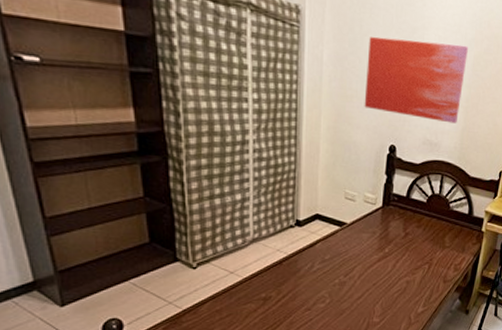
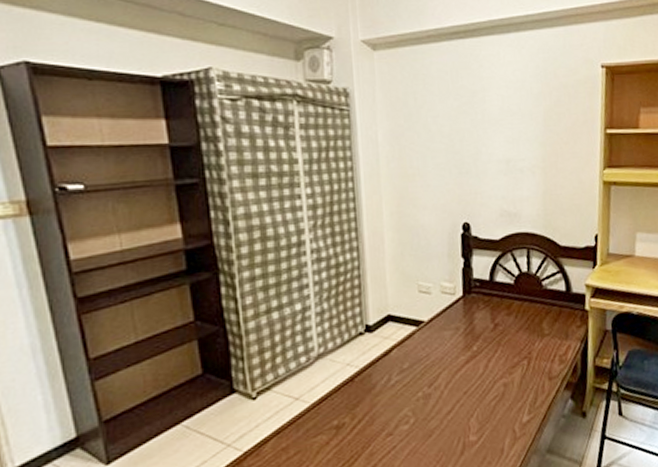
wall art: present [364,36,468,124] -> none [426,101,537,189]

